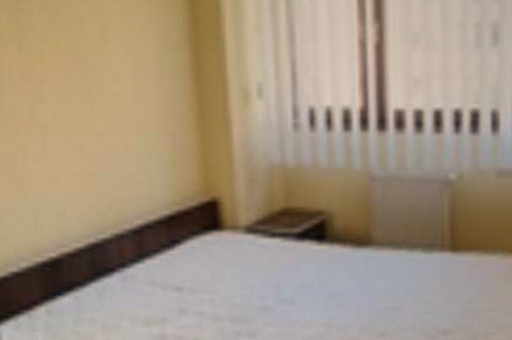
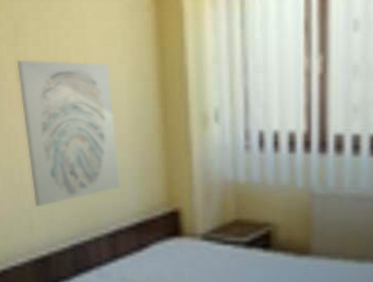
wall art: none [19,28,148,201] -> present [16,60,121,207]

